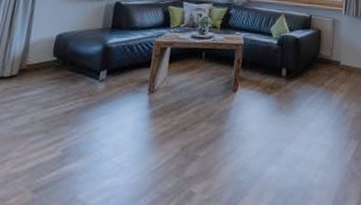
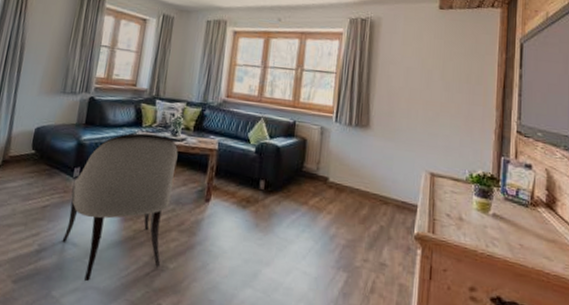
armchair: none [88,34,206,181] -> present [62,133,178,282]

